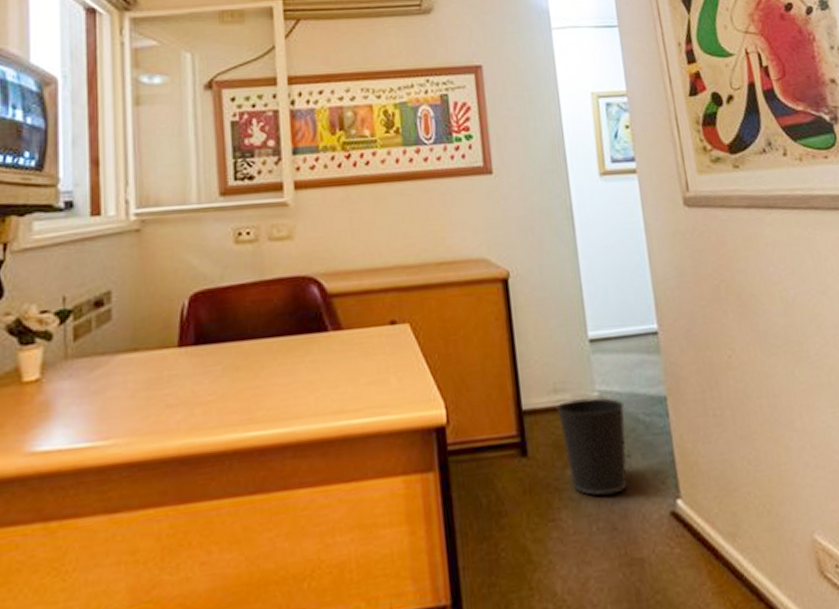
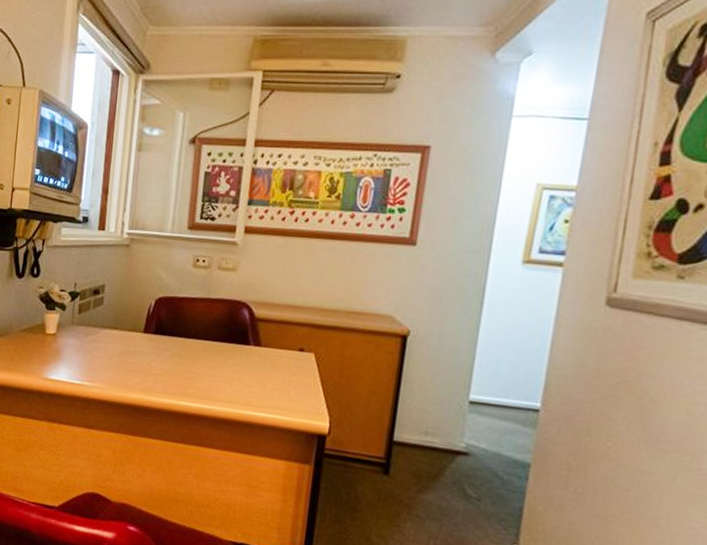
wastebasket: present [556,397,627,495] -> none [421,443,488,524]

